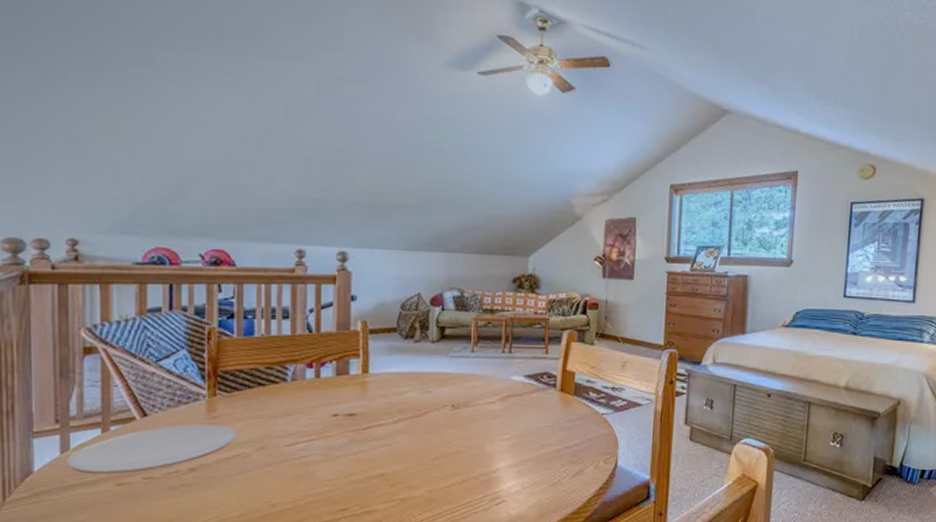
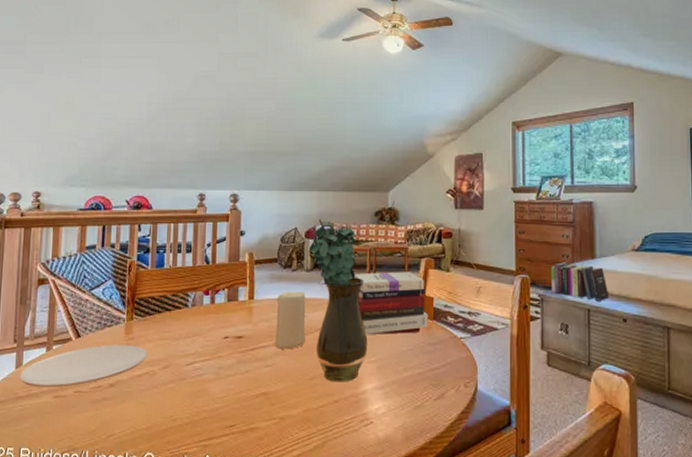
candle: none [393,364,431,428] -> present [274,291,306,350]
vase: none [434,284,502,461] -> present [308,219,368,382]
books: none [488,344,569,412] -> present [354,271,428,335]
books: none [699,337,757,377] -> present [550,262,610,301]

